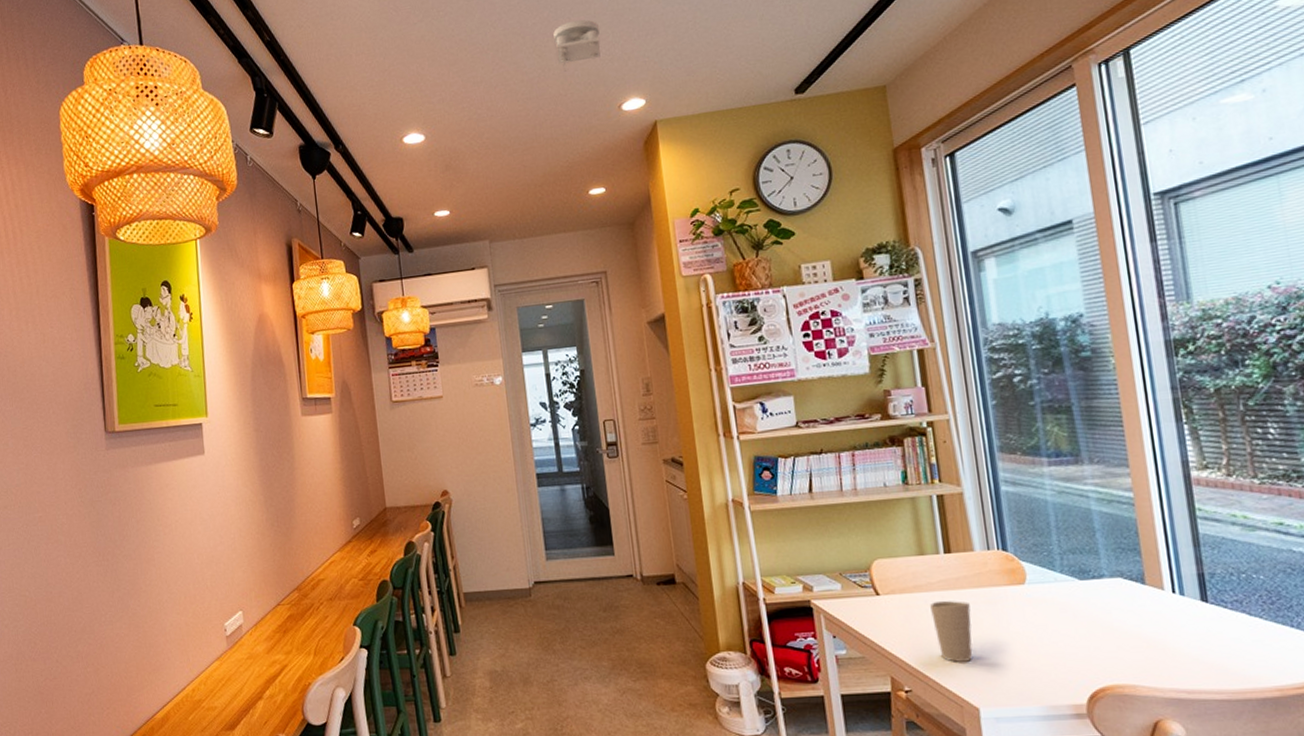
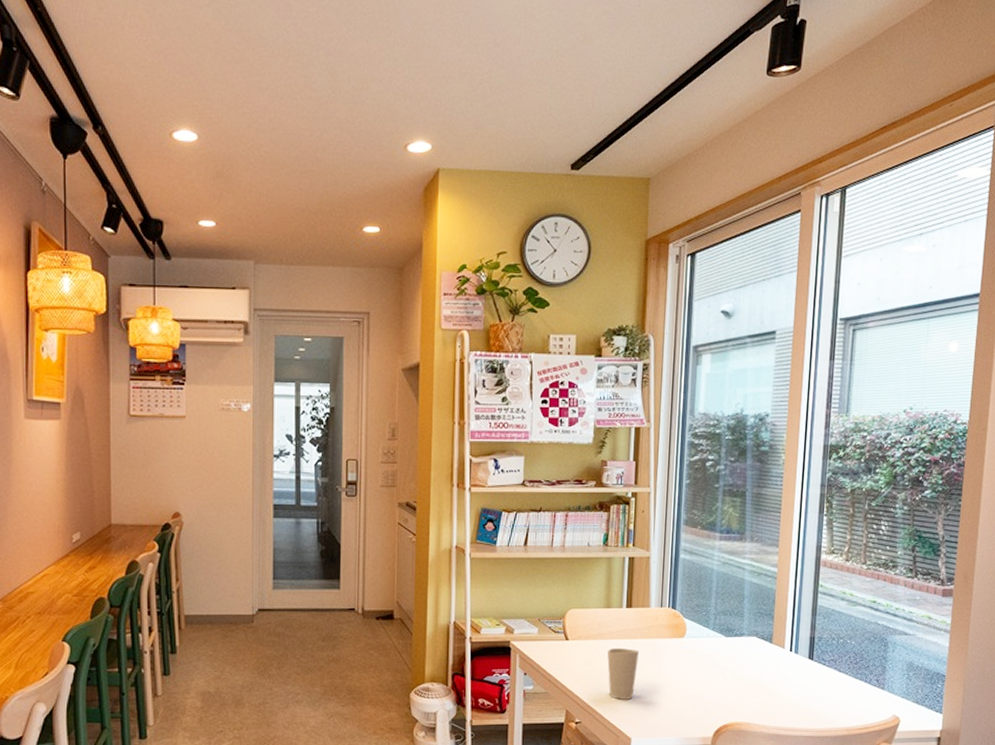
smoke detector: present [553,19,601,72] -> none [349,45,396,98]

